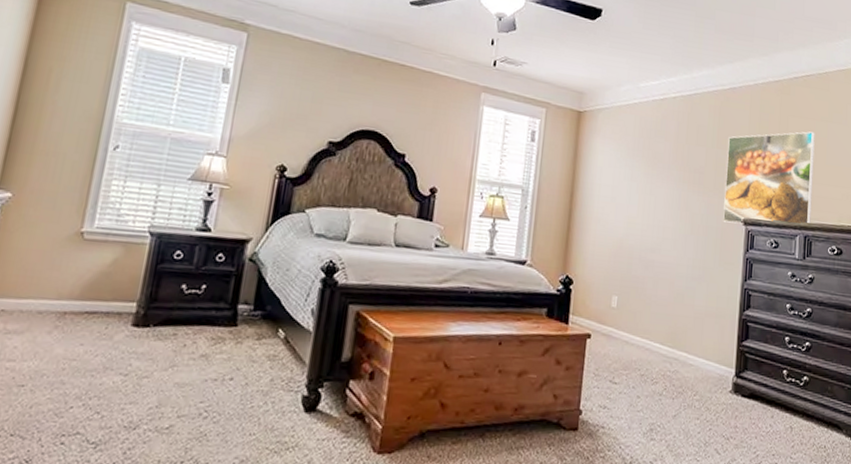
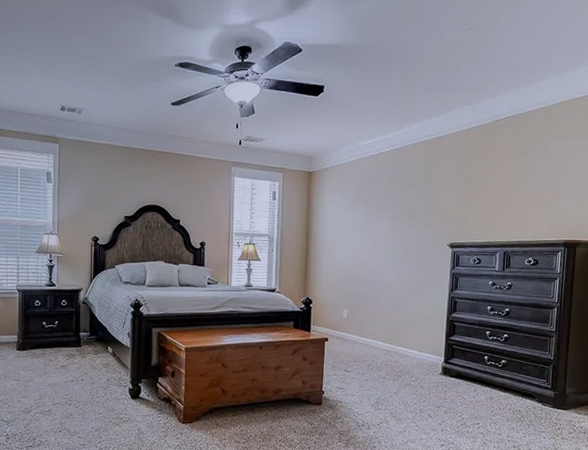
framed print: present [723,131,815,224] -> none [432,165,515,247]

